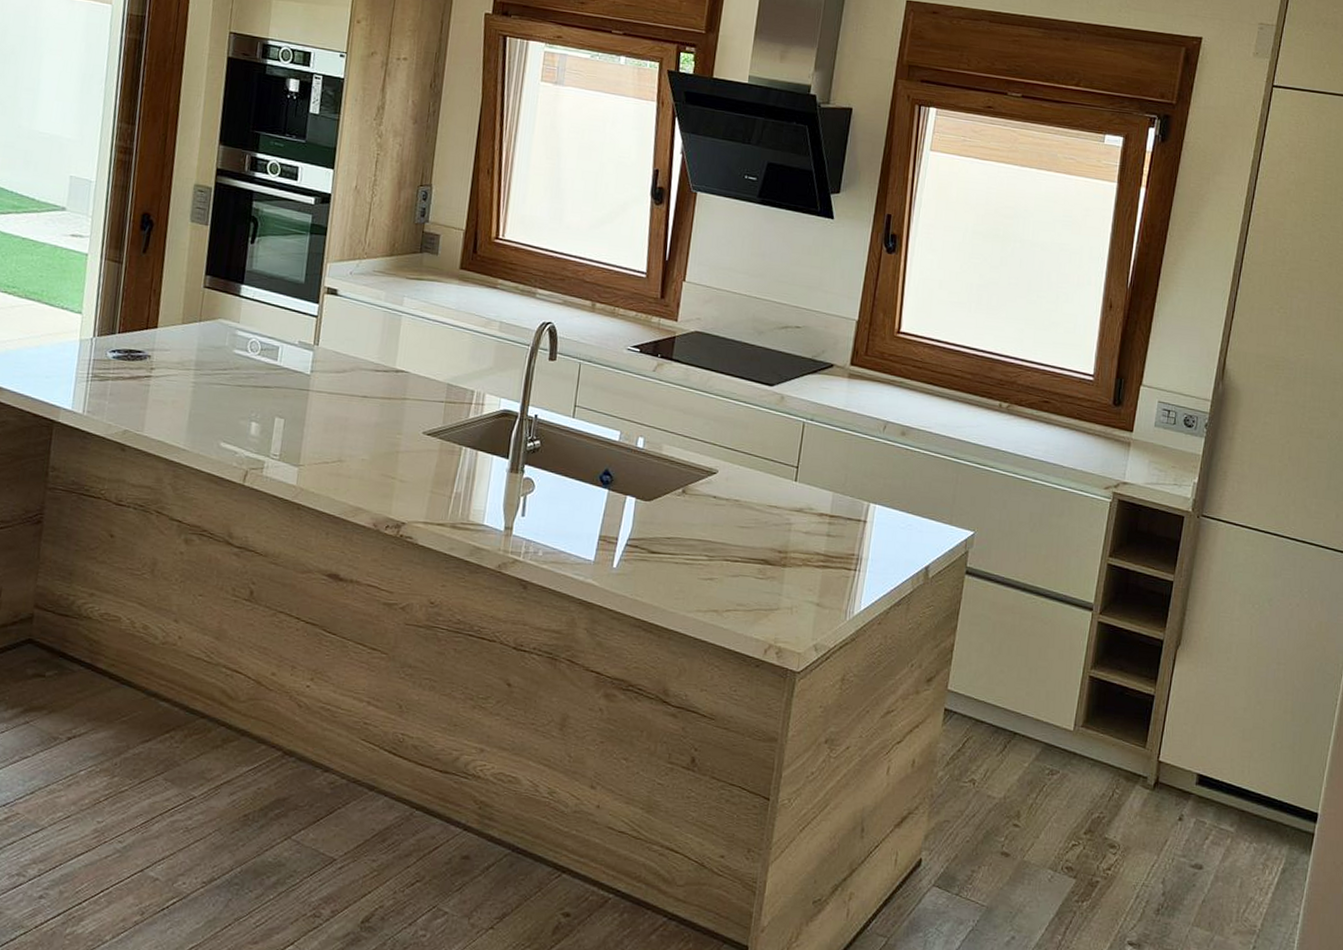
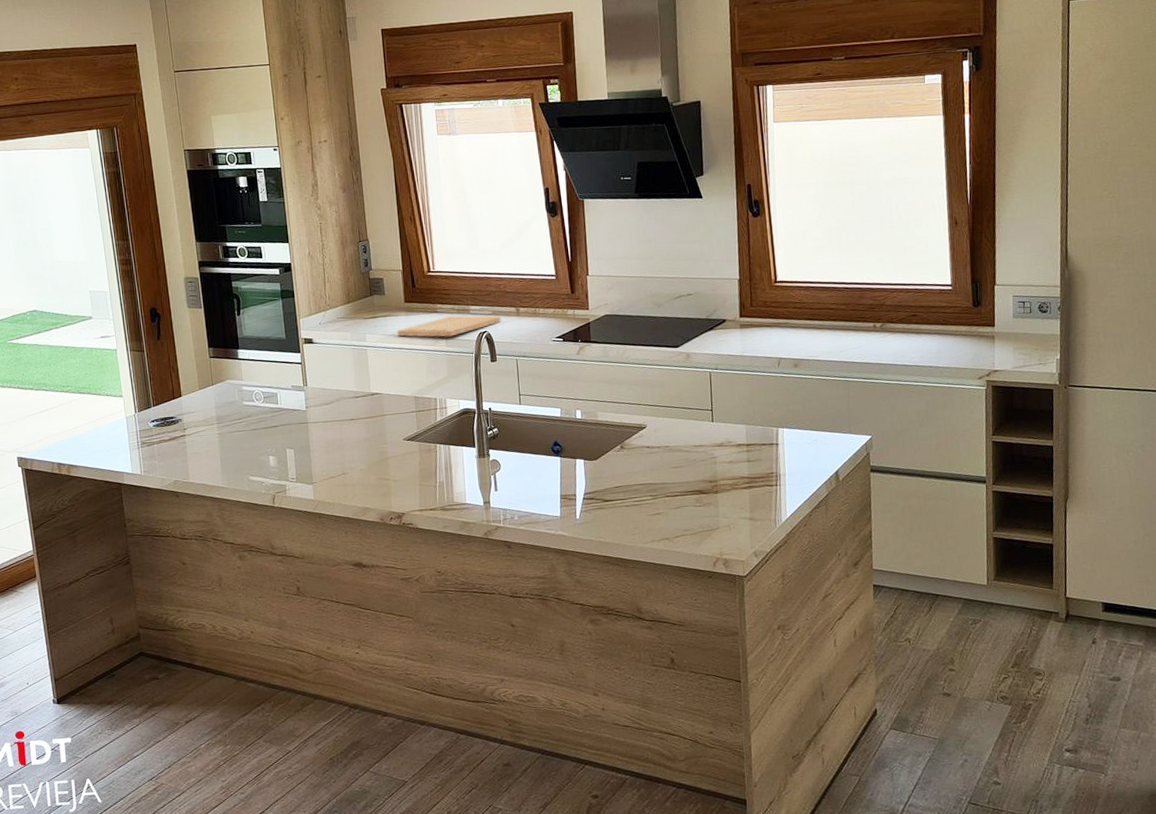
cutting board: none [442,296,571,321] -> present [397,316,501,337]

